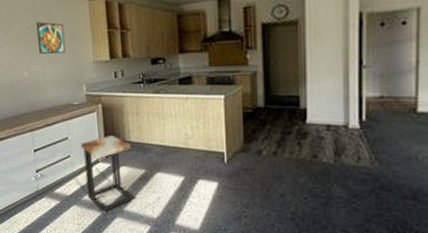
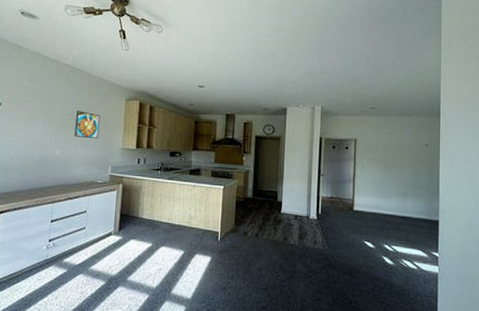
side table: present [80,136,134,213] -> none [95,212,143,282]

